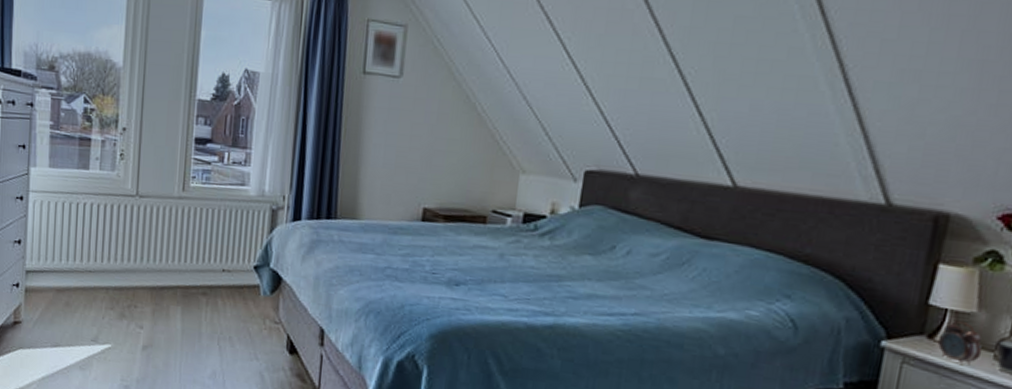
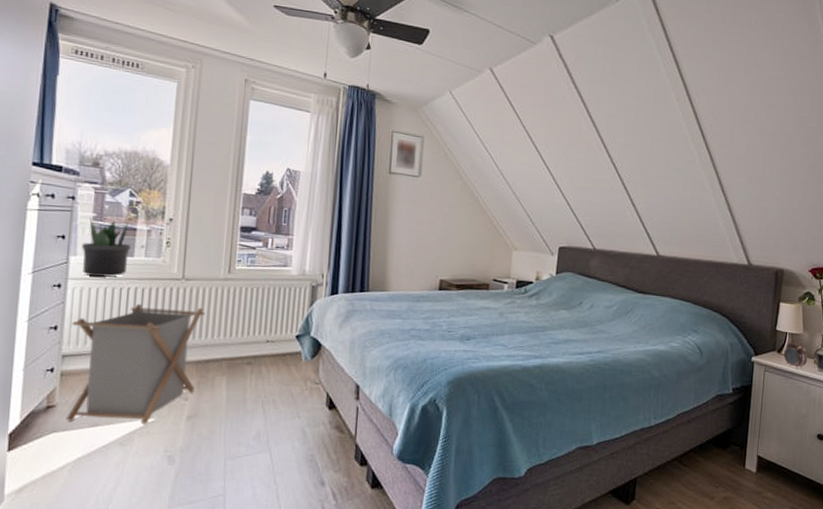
laundry basket: none [31,220,160,350] -> present [66,303,206,424]
planter: none [41,126,86,191] -> present [82,217,131,277]

